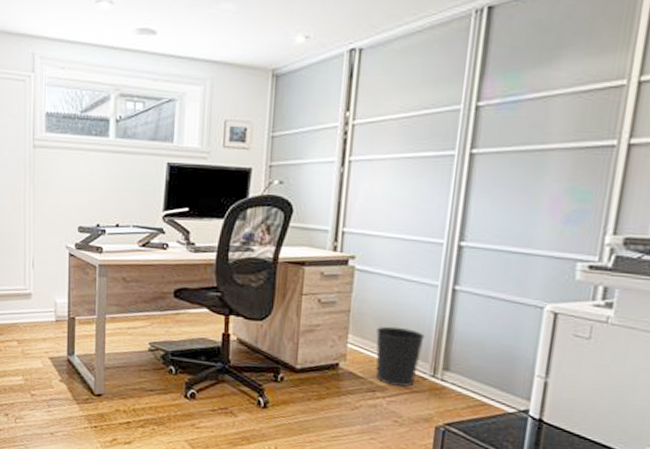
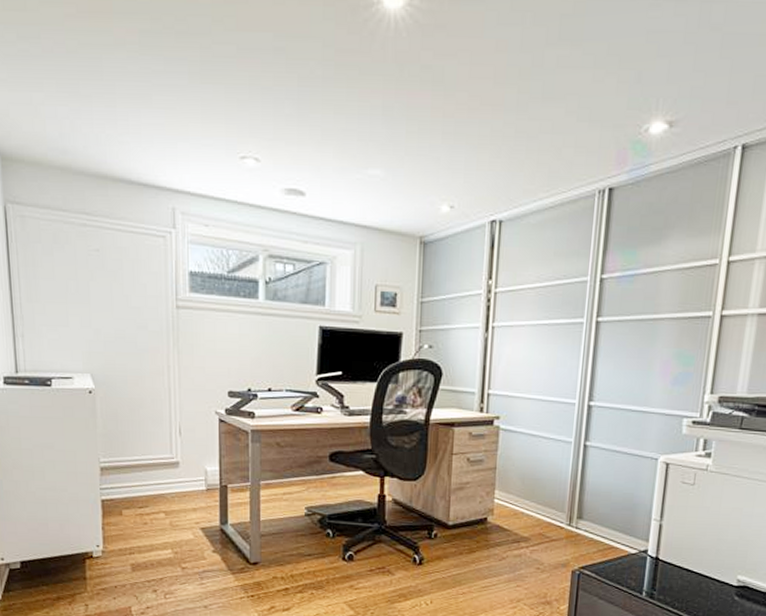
wastebasket: present [375,326,425,387] -> none [519,481,561,536]

